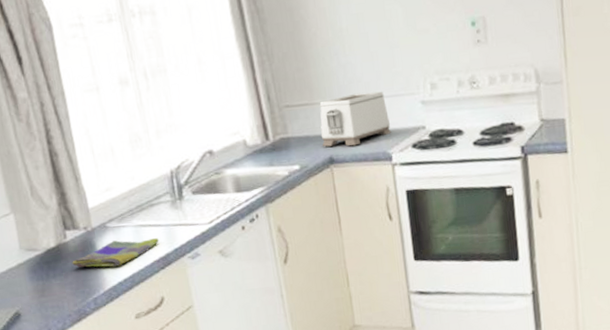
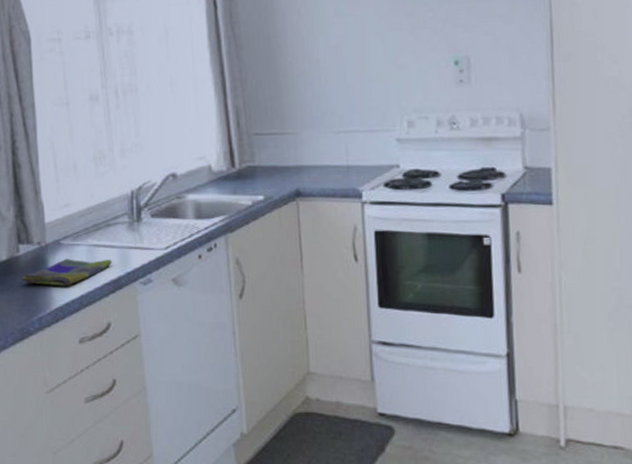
toaster: present [319,91,392,147] -> none [289,125,364,180]

